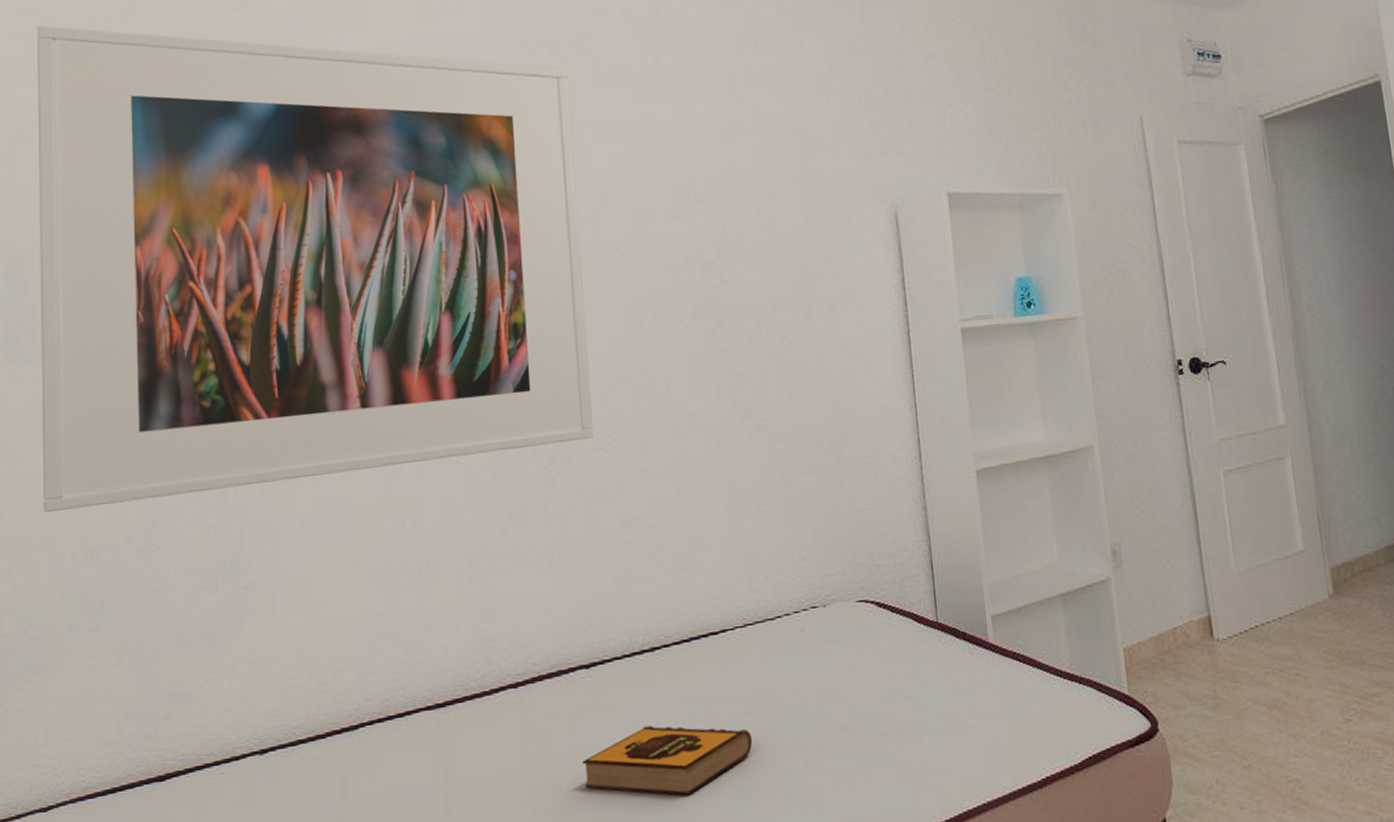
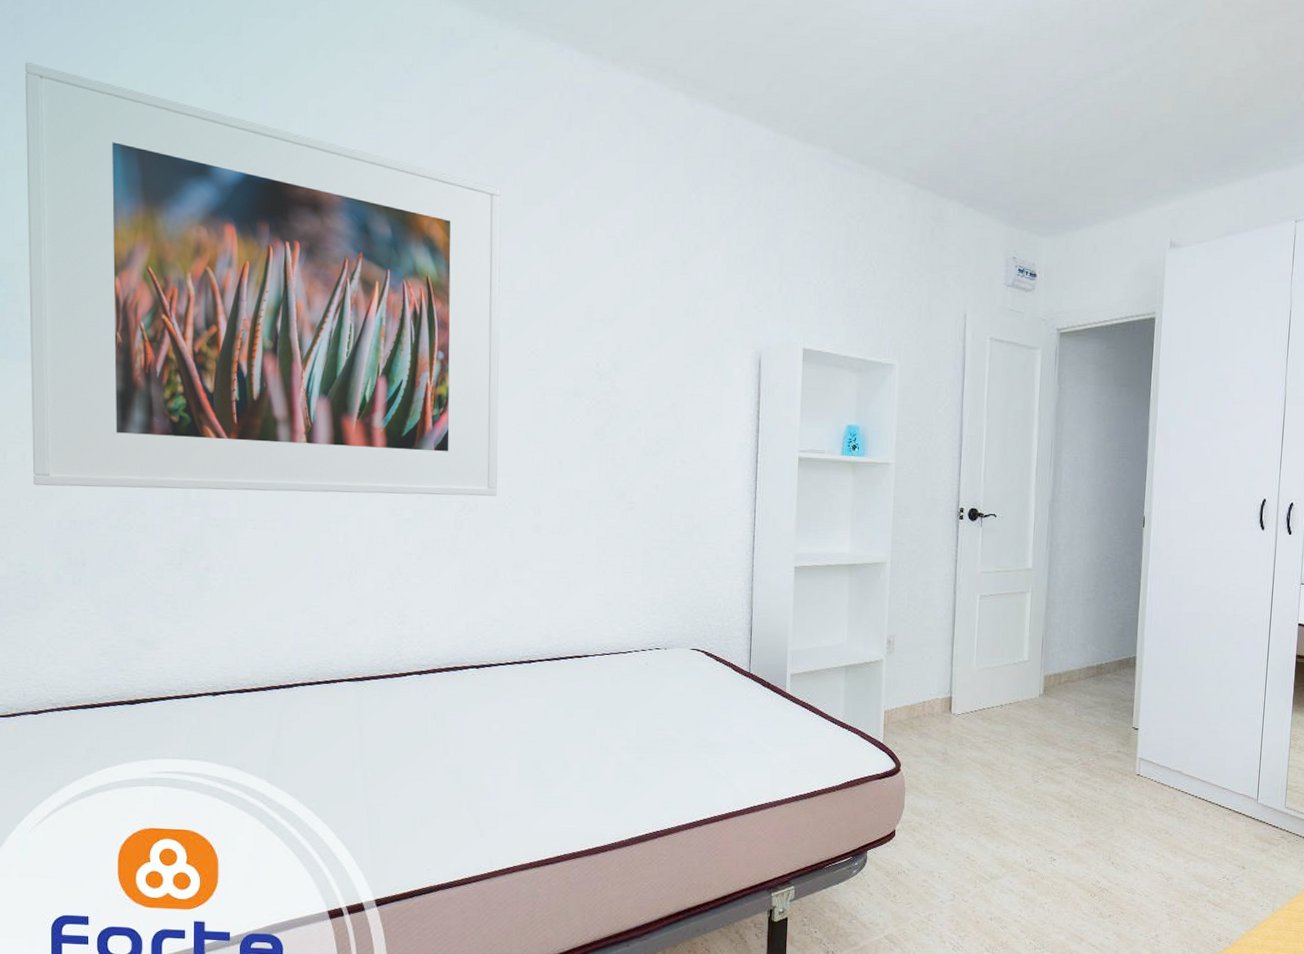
hardback book: present [582,725,753,796] -> none [468,716,600,769]

